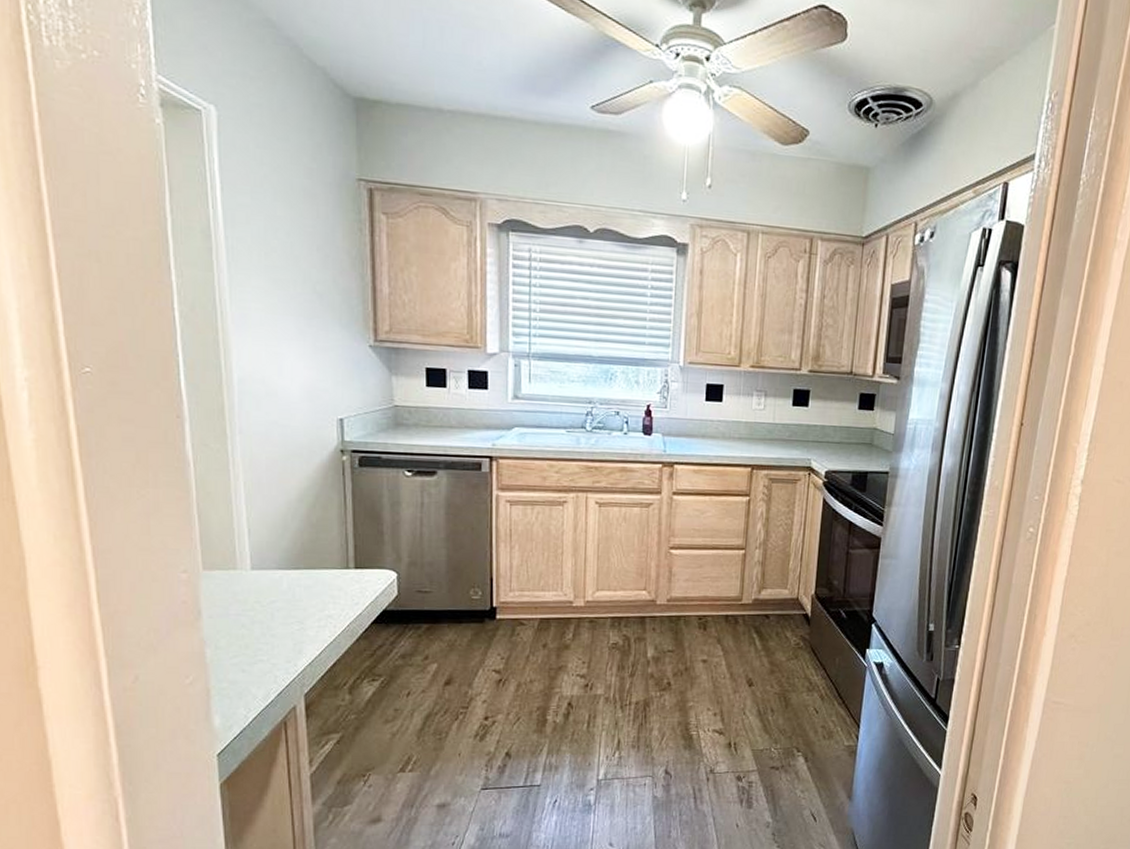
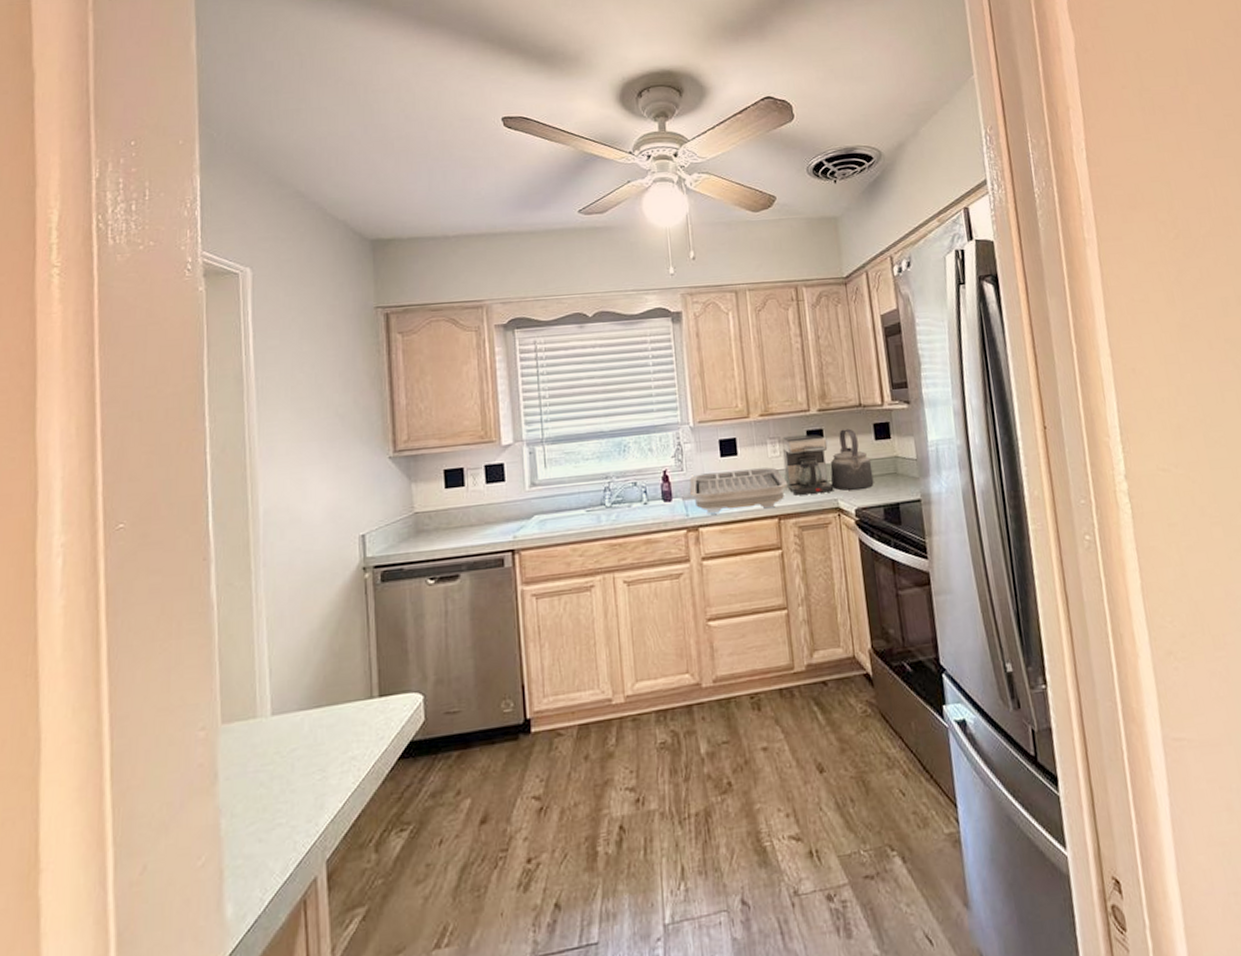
dish rack: none [669,414,767,457] -> present [689,467,788,515]
coffee maker: none [764,392,812,451] -> present [781,434,834,496]
kettle: none [807,393,850,454] -> present [830,428,874,491]

